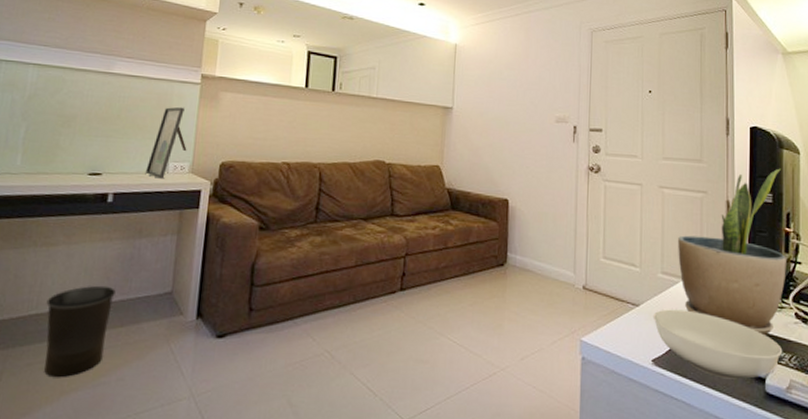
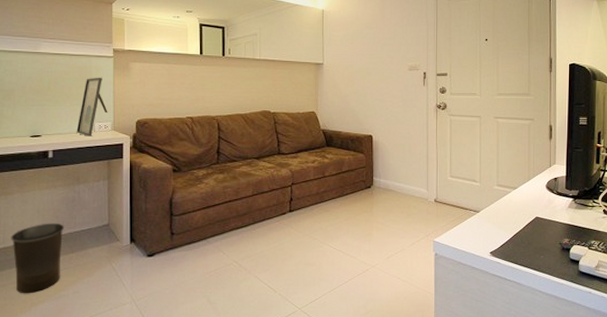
bowl: present [653,309,783,379] -> none [490,213,593,263]
potted plant: present [678,168,786,336] -> none [510,96,597,229]

